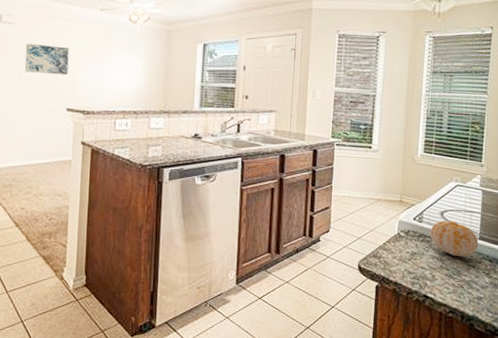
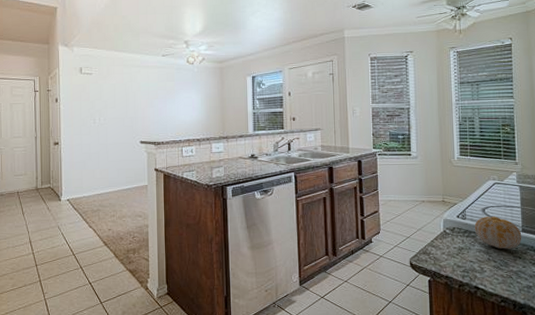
wall art: present [24,43,69,76] -> none [102,89,139,114]

